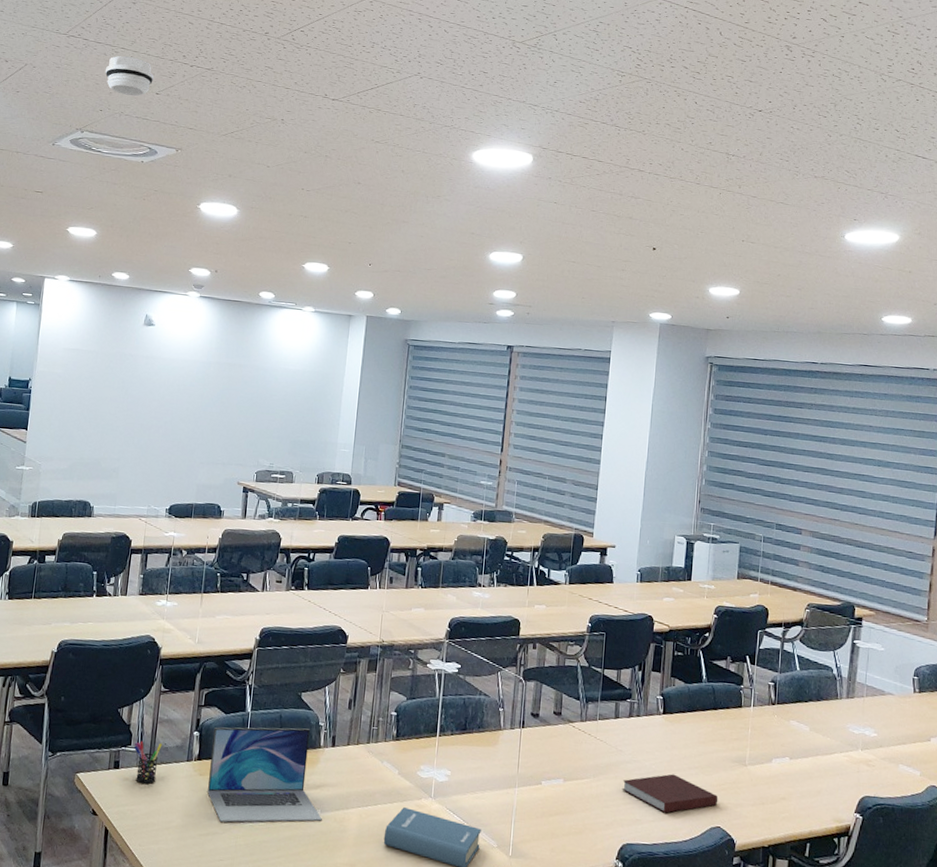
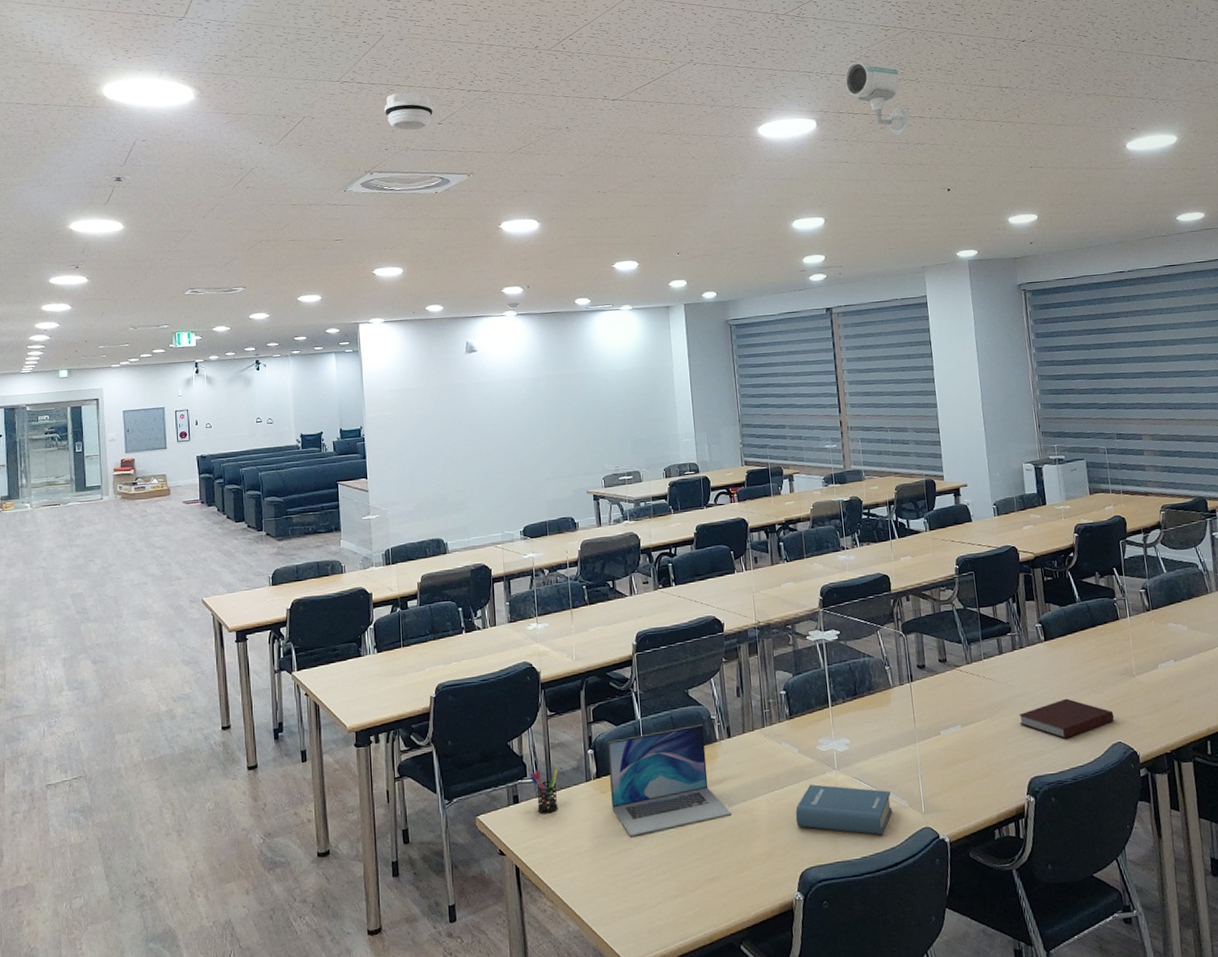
security camera: none [569,103,629,186] -> present [844,61,909,136]

